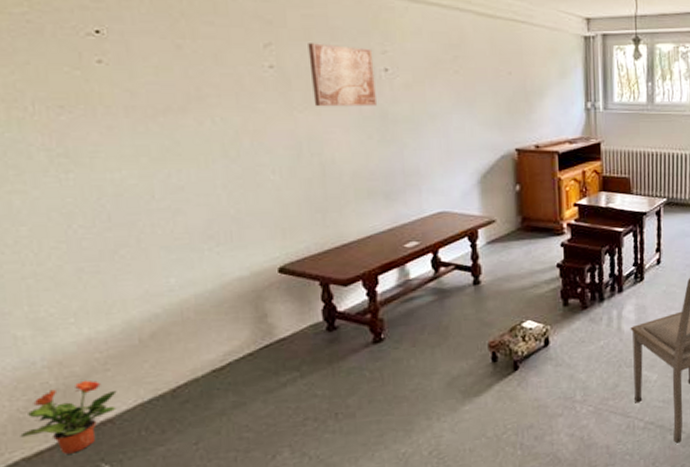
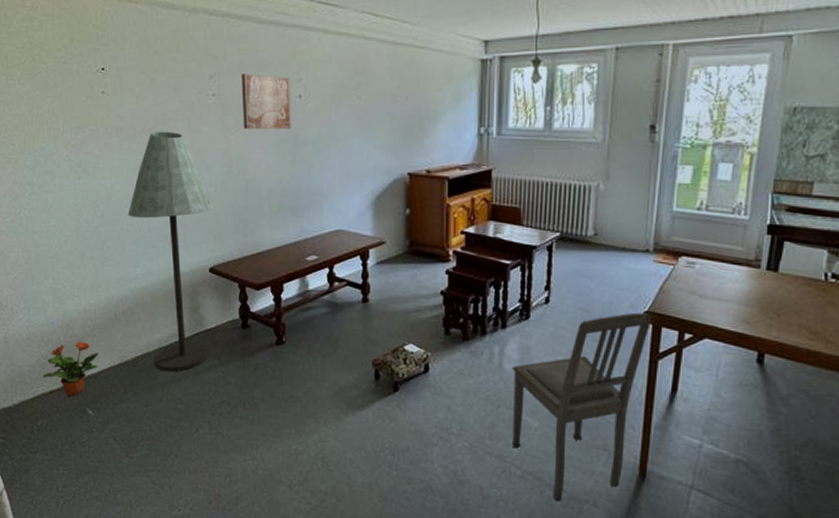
floor lamp: none [151,109,287,398] -> present [128,131,213,372]

